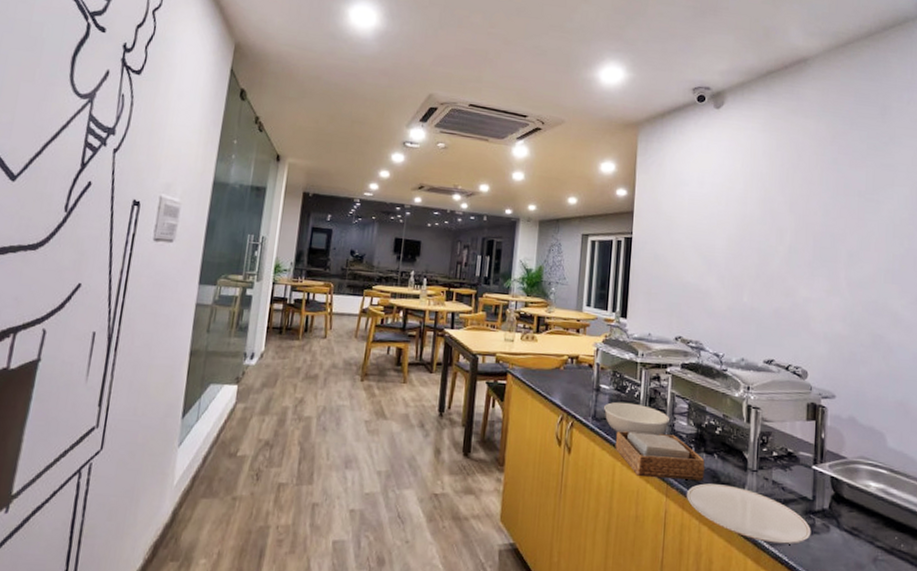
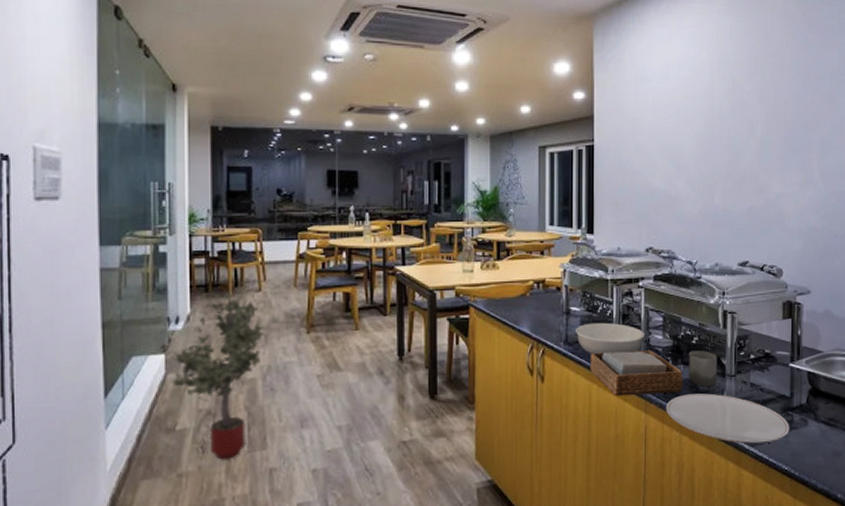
potted tree: none [239,335,325,489] -> present [170,293,265,460]
cup: none [710,441,740,479] -> present [688,350,718,387]

